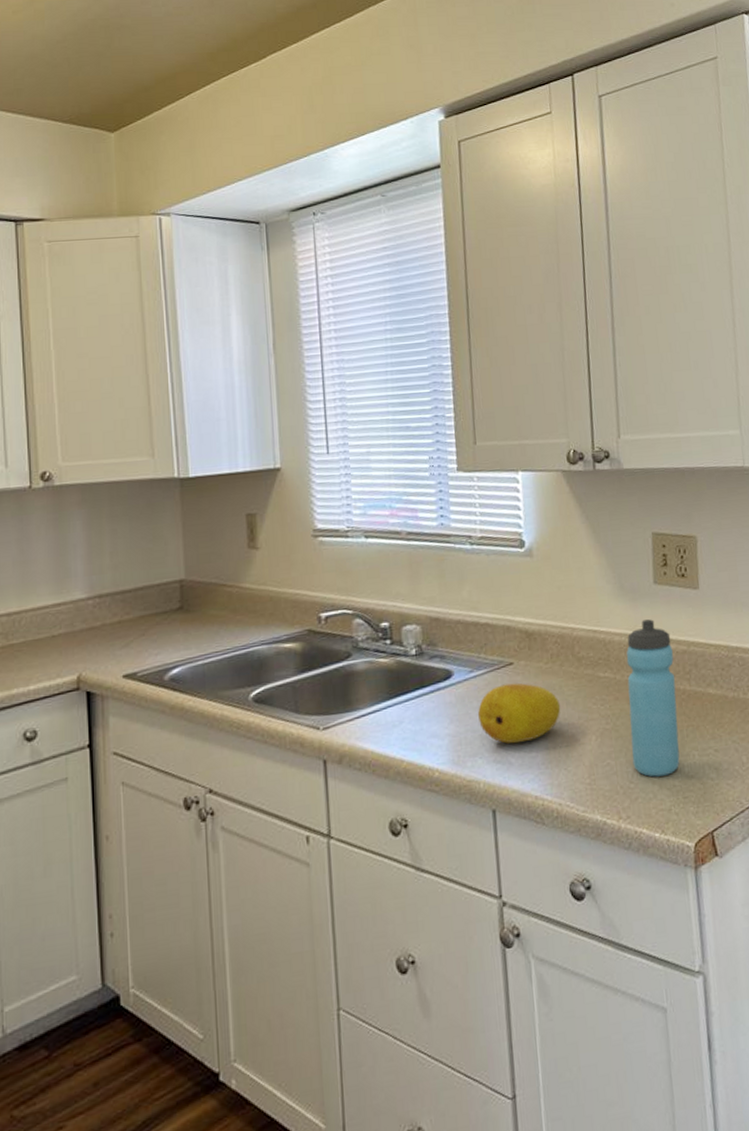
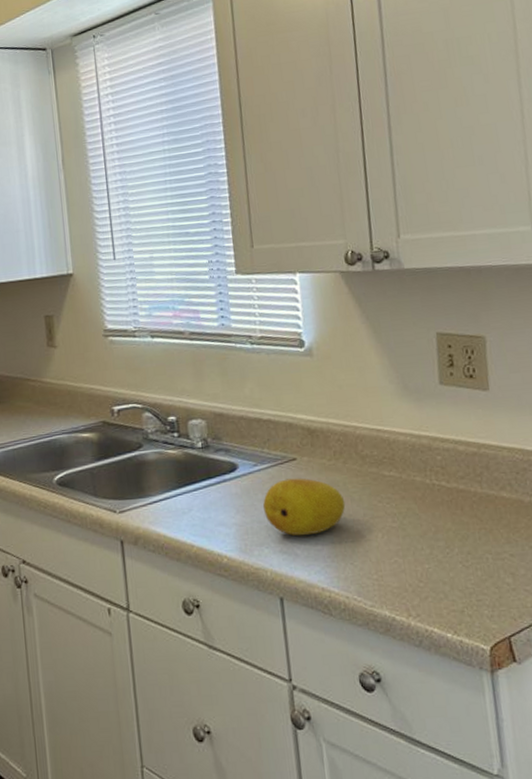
water bottle: present [626,619,680,777] -> none [412,420,472,578]

